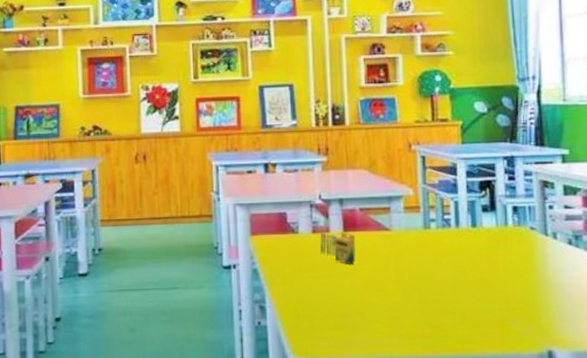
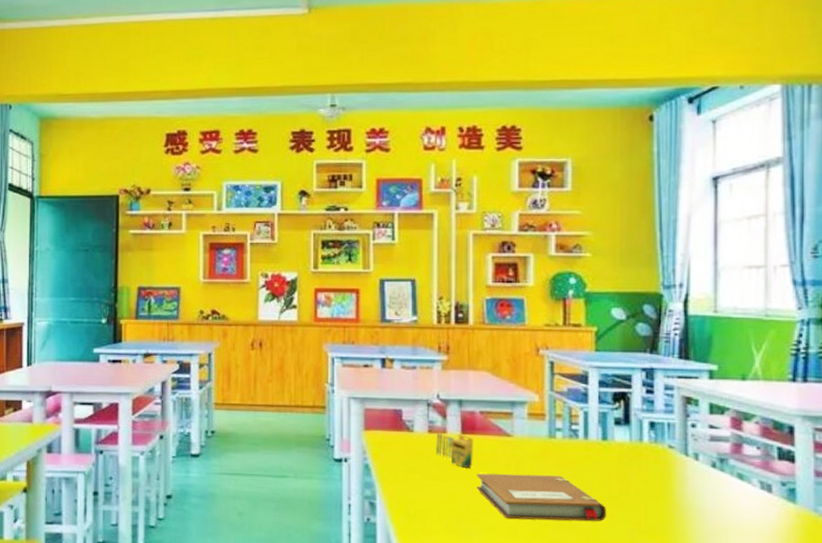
notebook: none [360,263,480,310] -> present [477,473,607,522]

